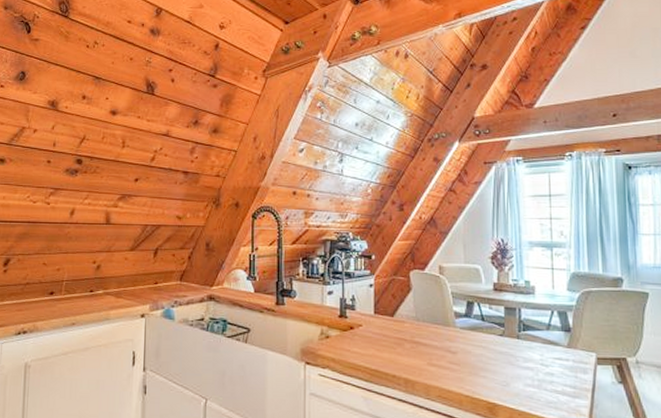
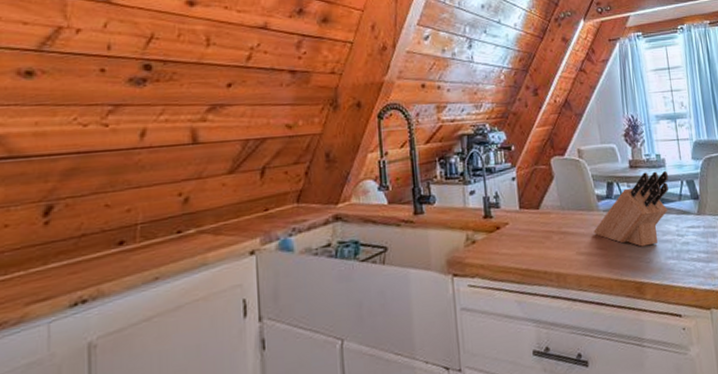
knife block: none [447,297,538,370] -> present [593,171,669,247]

